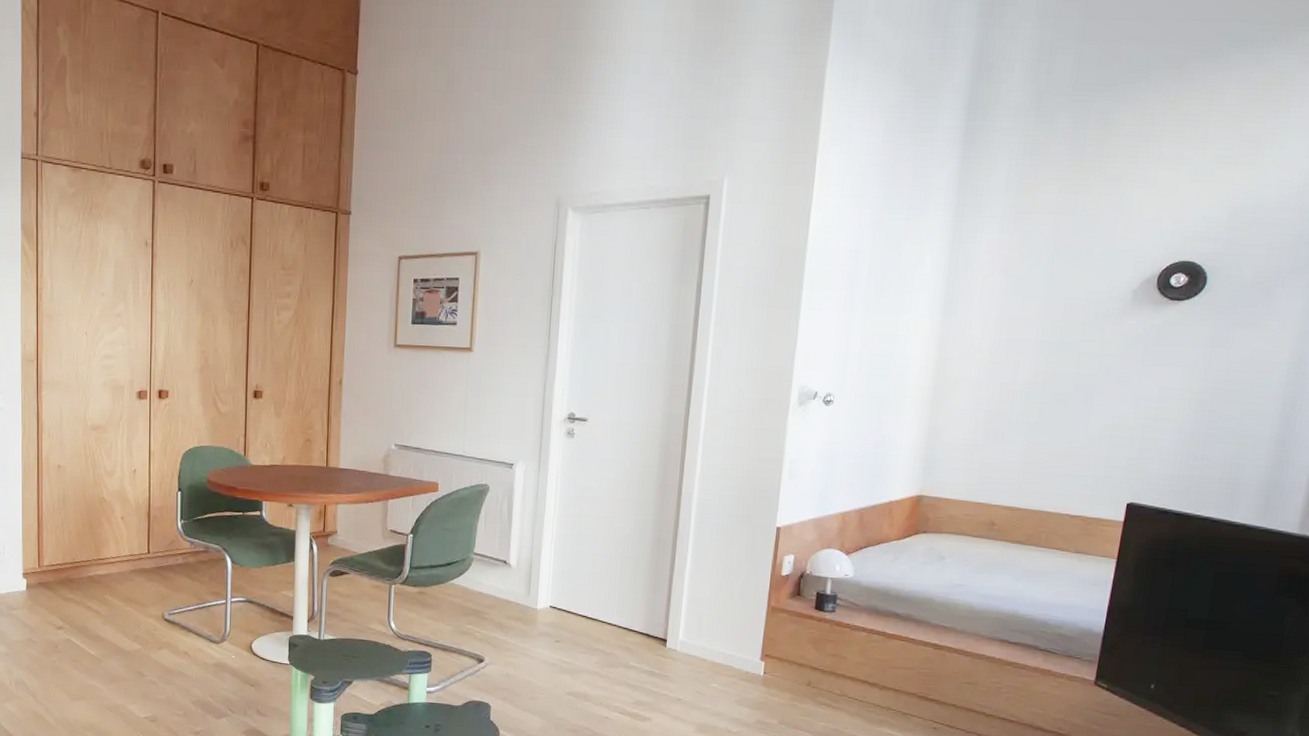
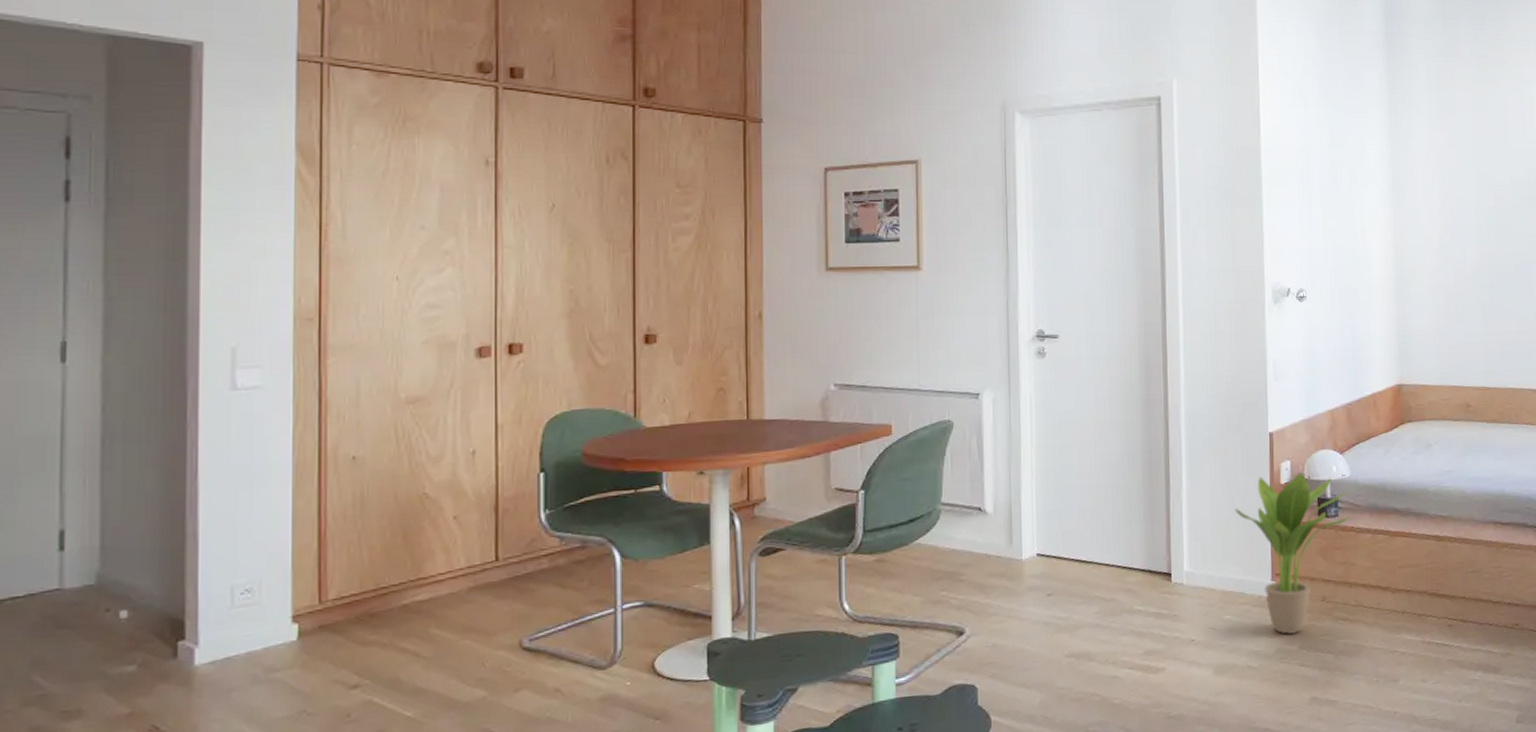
potted plant: none [733,566,852,710] -> present [1234,473,1354,635]

